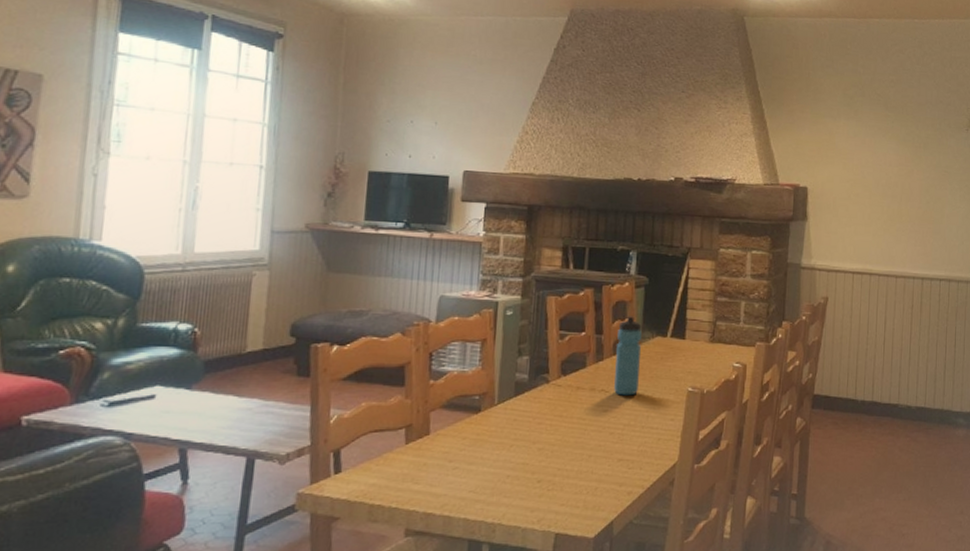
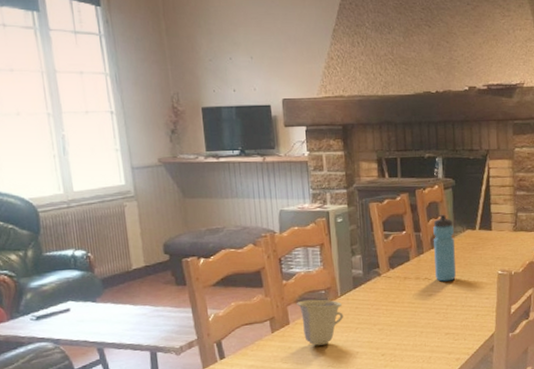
cup: none [442,406,498,464] -> present [297,299,344,346]

